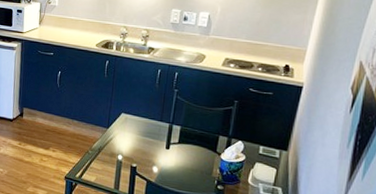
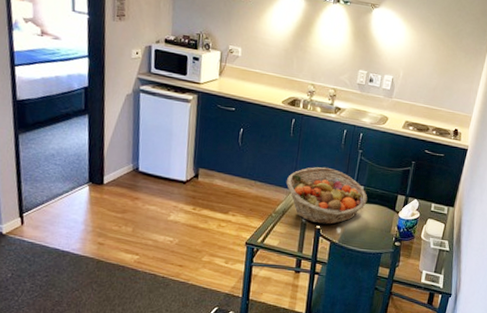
fruit basket: none [101,106,185,164] -> present [286,167,368,225]

